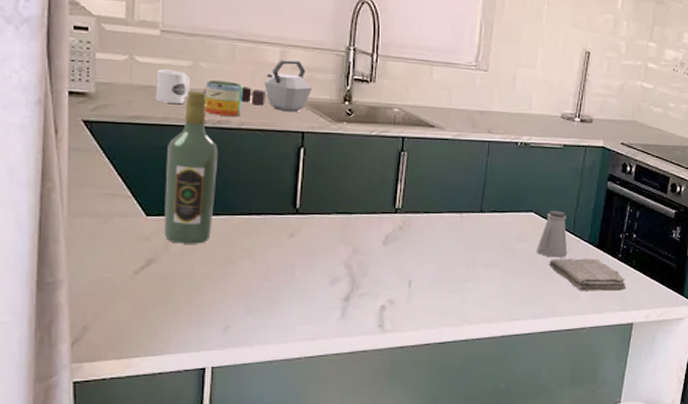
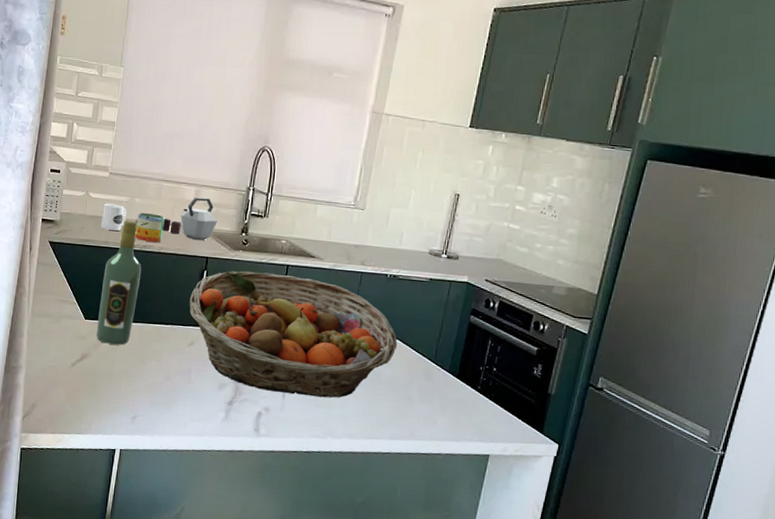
fruit basket: none [285,146,533,283] -> present [189,271,398,398]
saltshaker: present [536,210,568,258] -> none [398,338,430,384]
washcloth: present [549,258,627,291] -> none [410,384,484,422]

